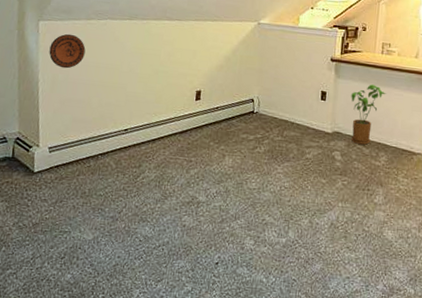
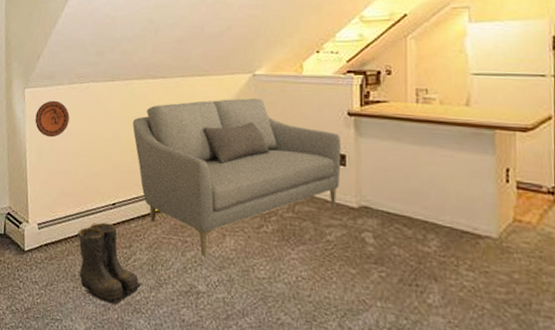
boots: none [89,146,149,215] -> present [77,222,142,304]
sofa: none [147,42,324,173] -> present [132,98,342,257]
house plant: present [351,84,386,145] -> none [379,143,429,224]

